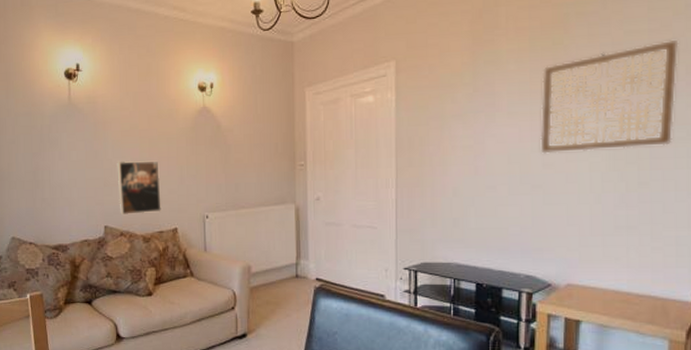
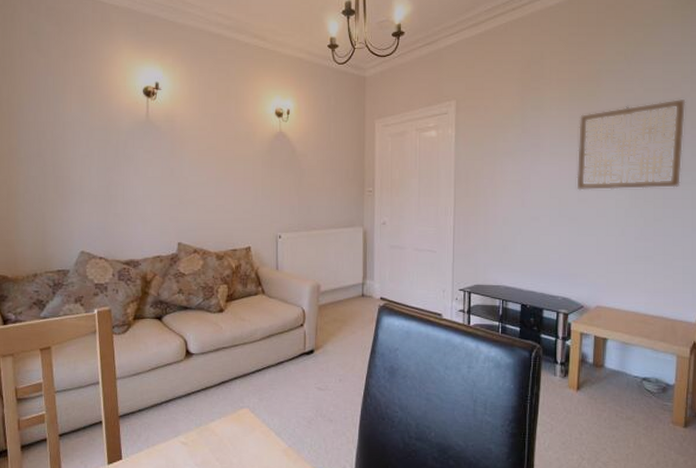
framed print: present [117,160,161,215] -> none [193,179,236,232]

